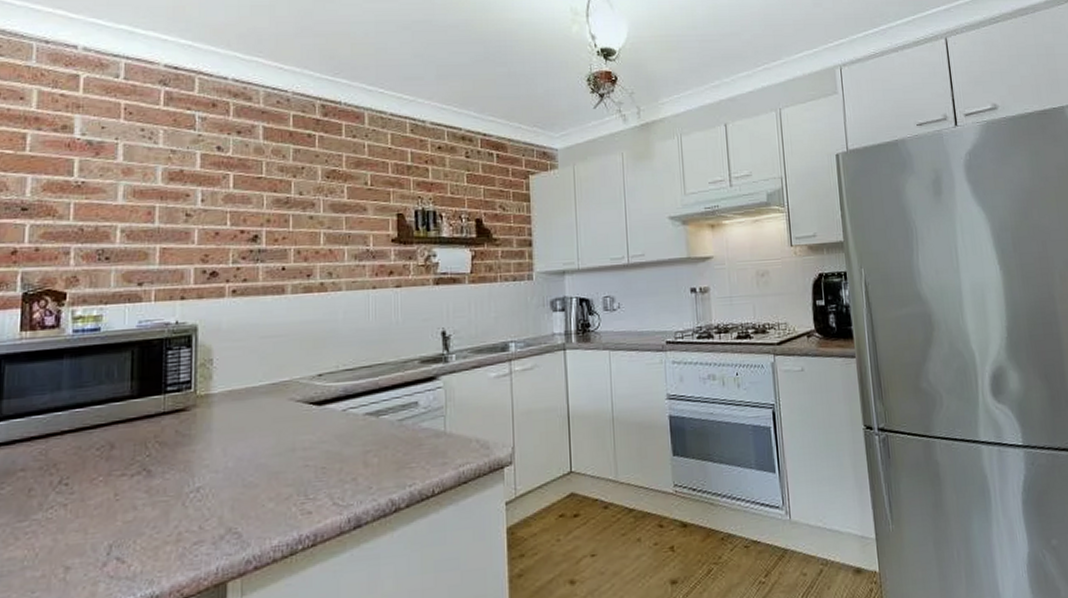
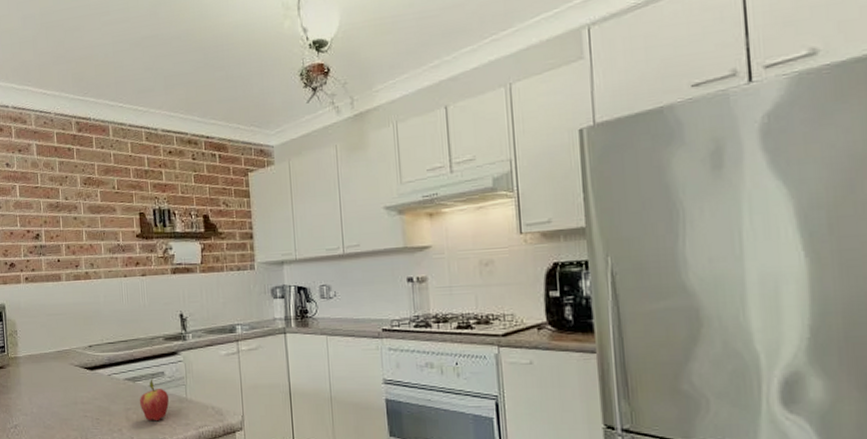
fruit: none [383,408,423,464] -> present [139,376,169,422]

